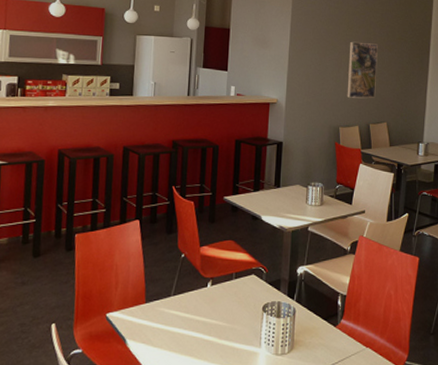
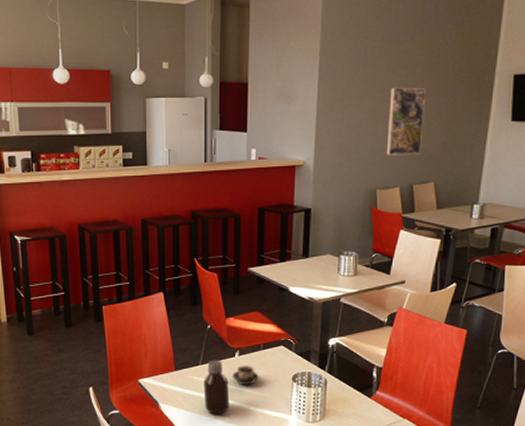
bottle: none [173,290,200,350] -> present [203,360,230,415]
cup: none [204,296,230,317] -> present [232,365,259,385]

